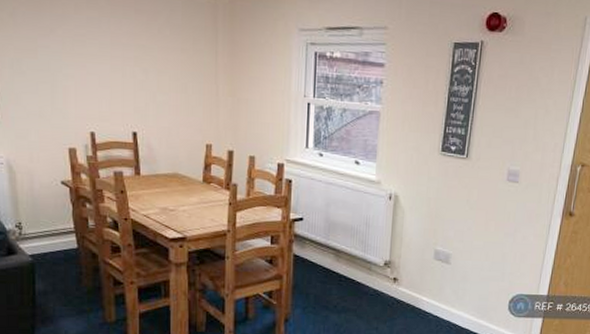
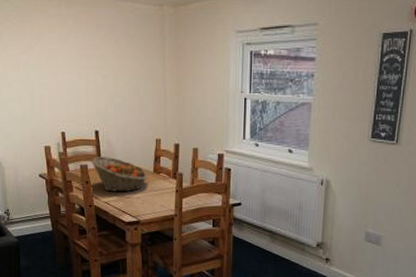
fruit basket: none [127,162,195,204] -> present [91,157,147,192]

